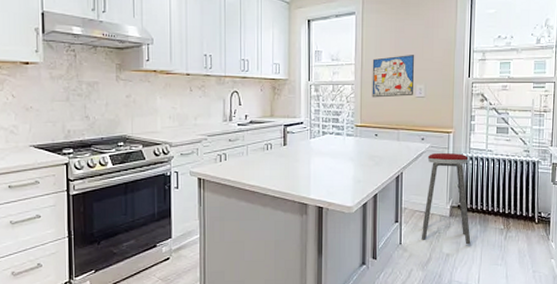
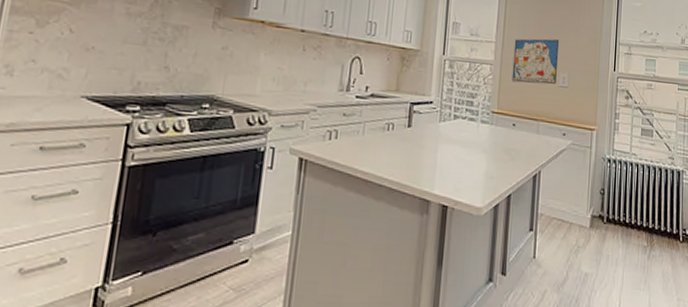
music stool: present [422,152,471,245] -> none [558,151,612,263]

